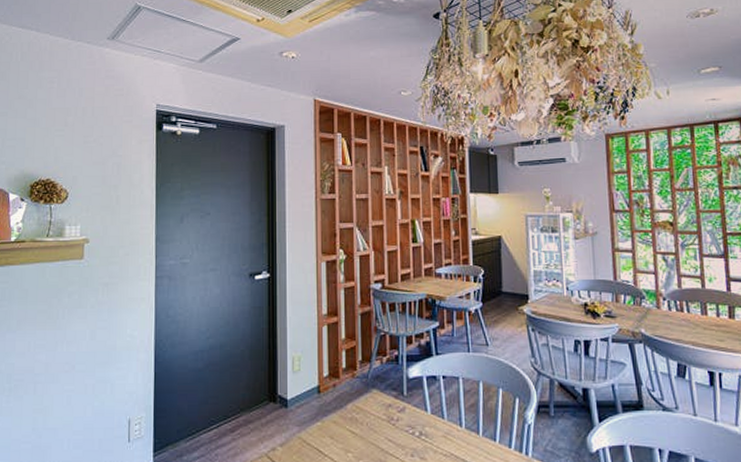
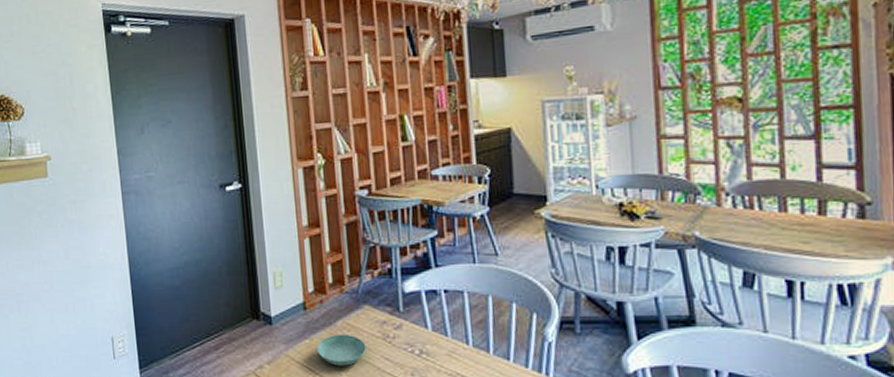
saucer: none [328,416,372,448] -> present [317,334,366,366]

